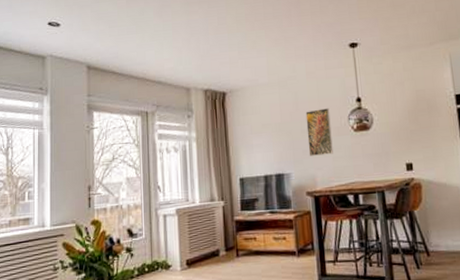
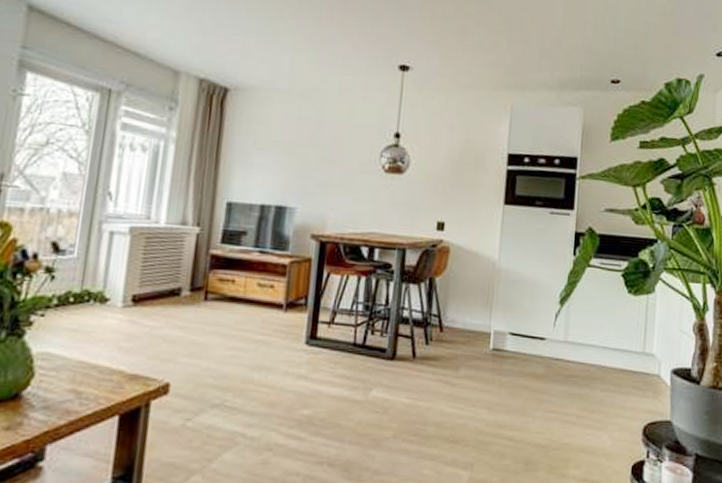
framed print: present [305,108,333,156] -> none [323,135,360,194]

